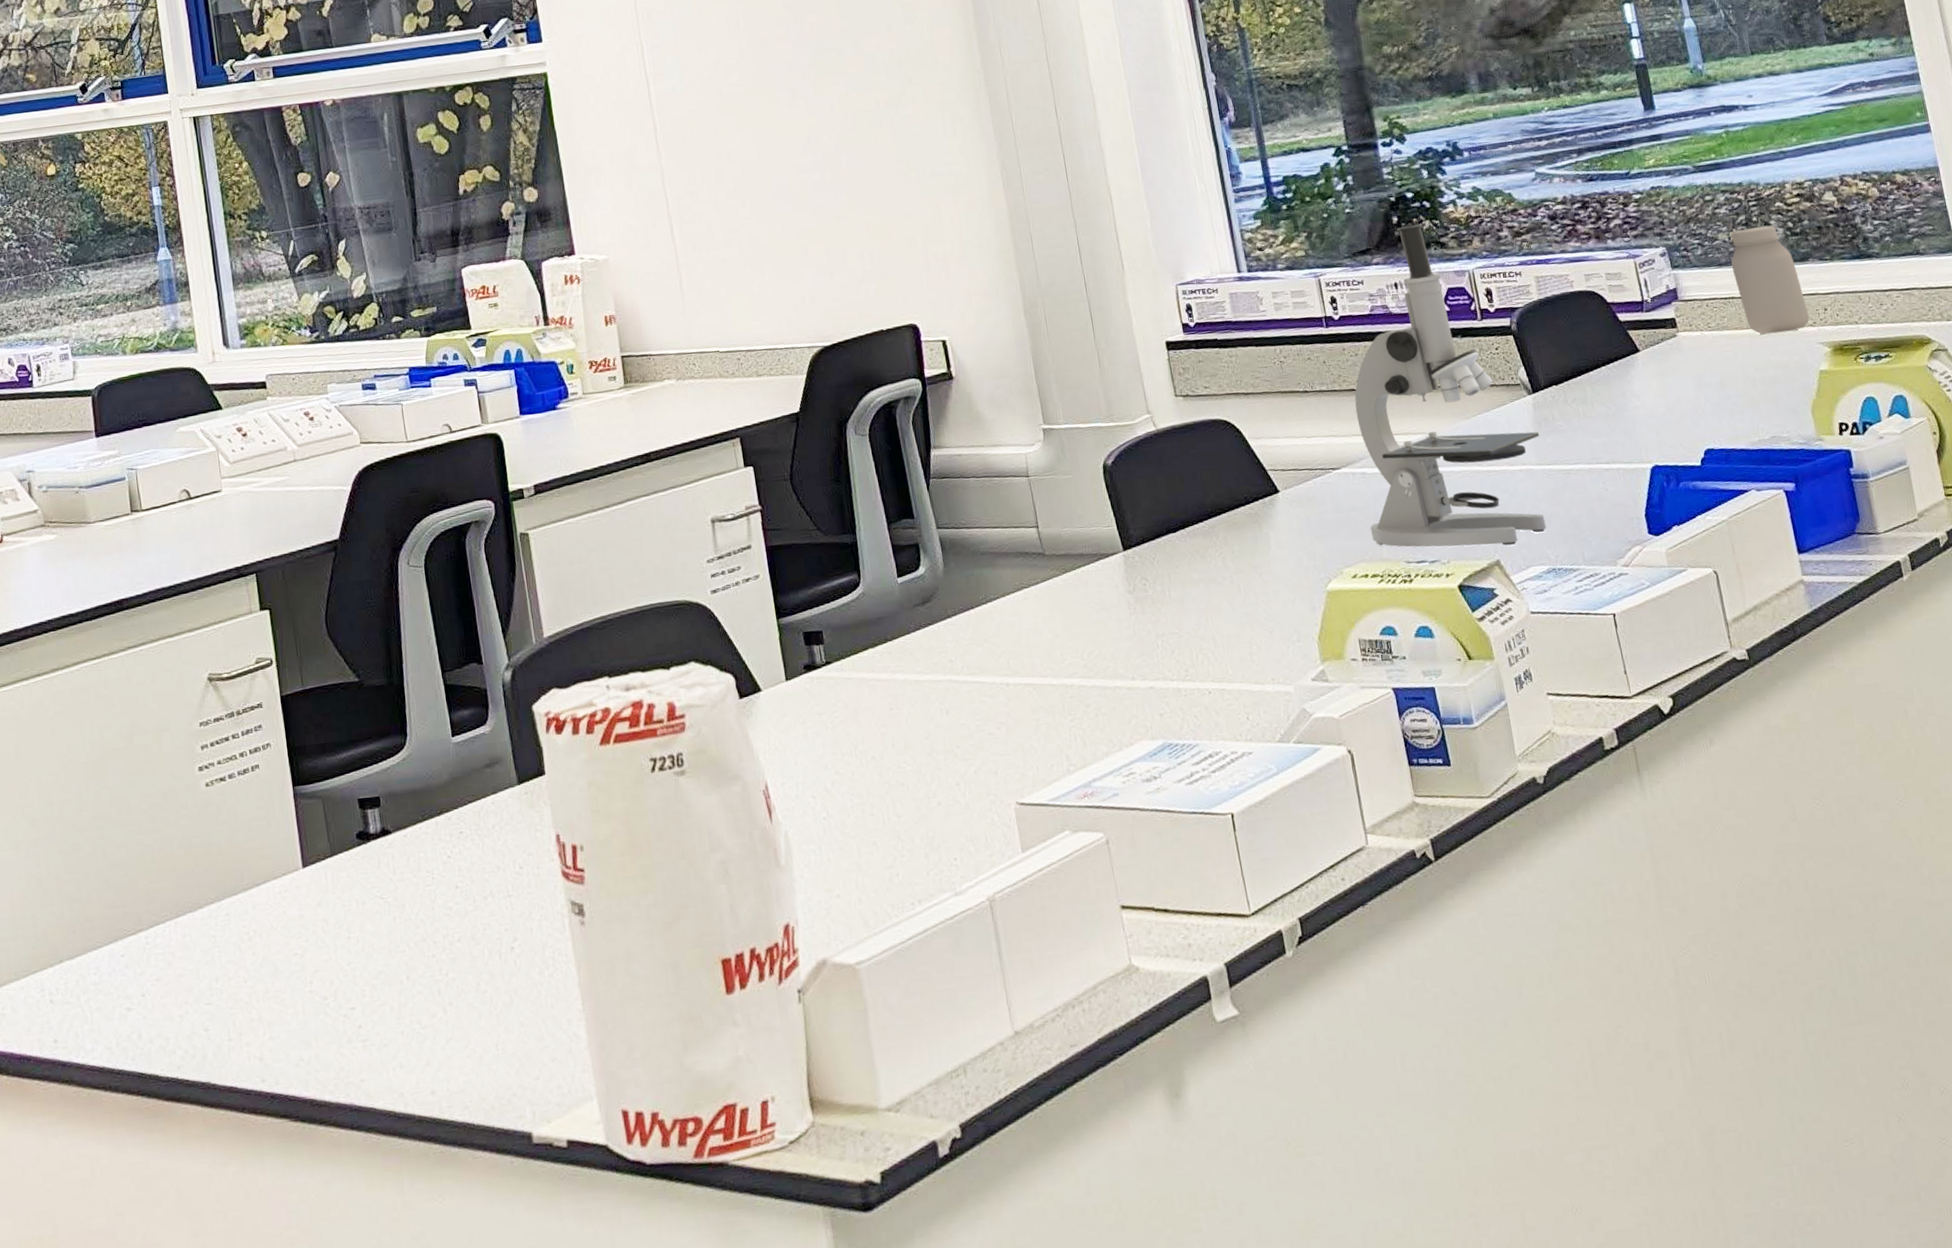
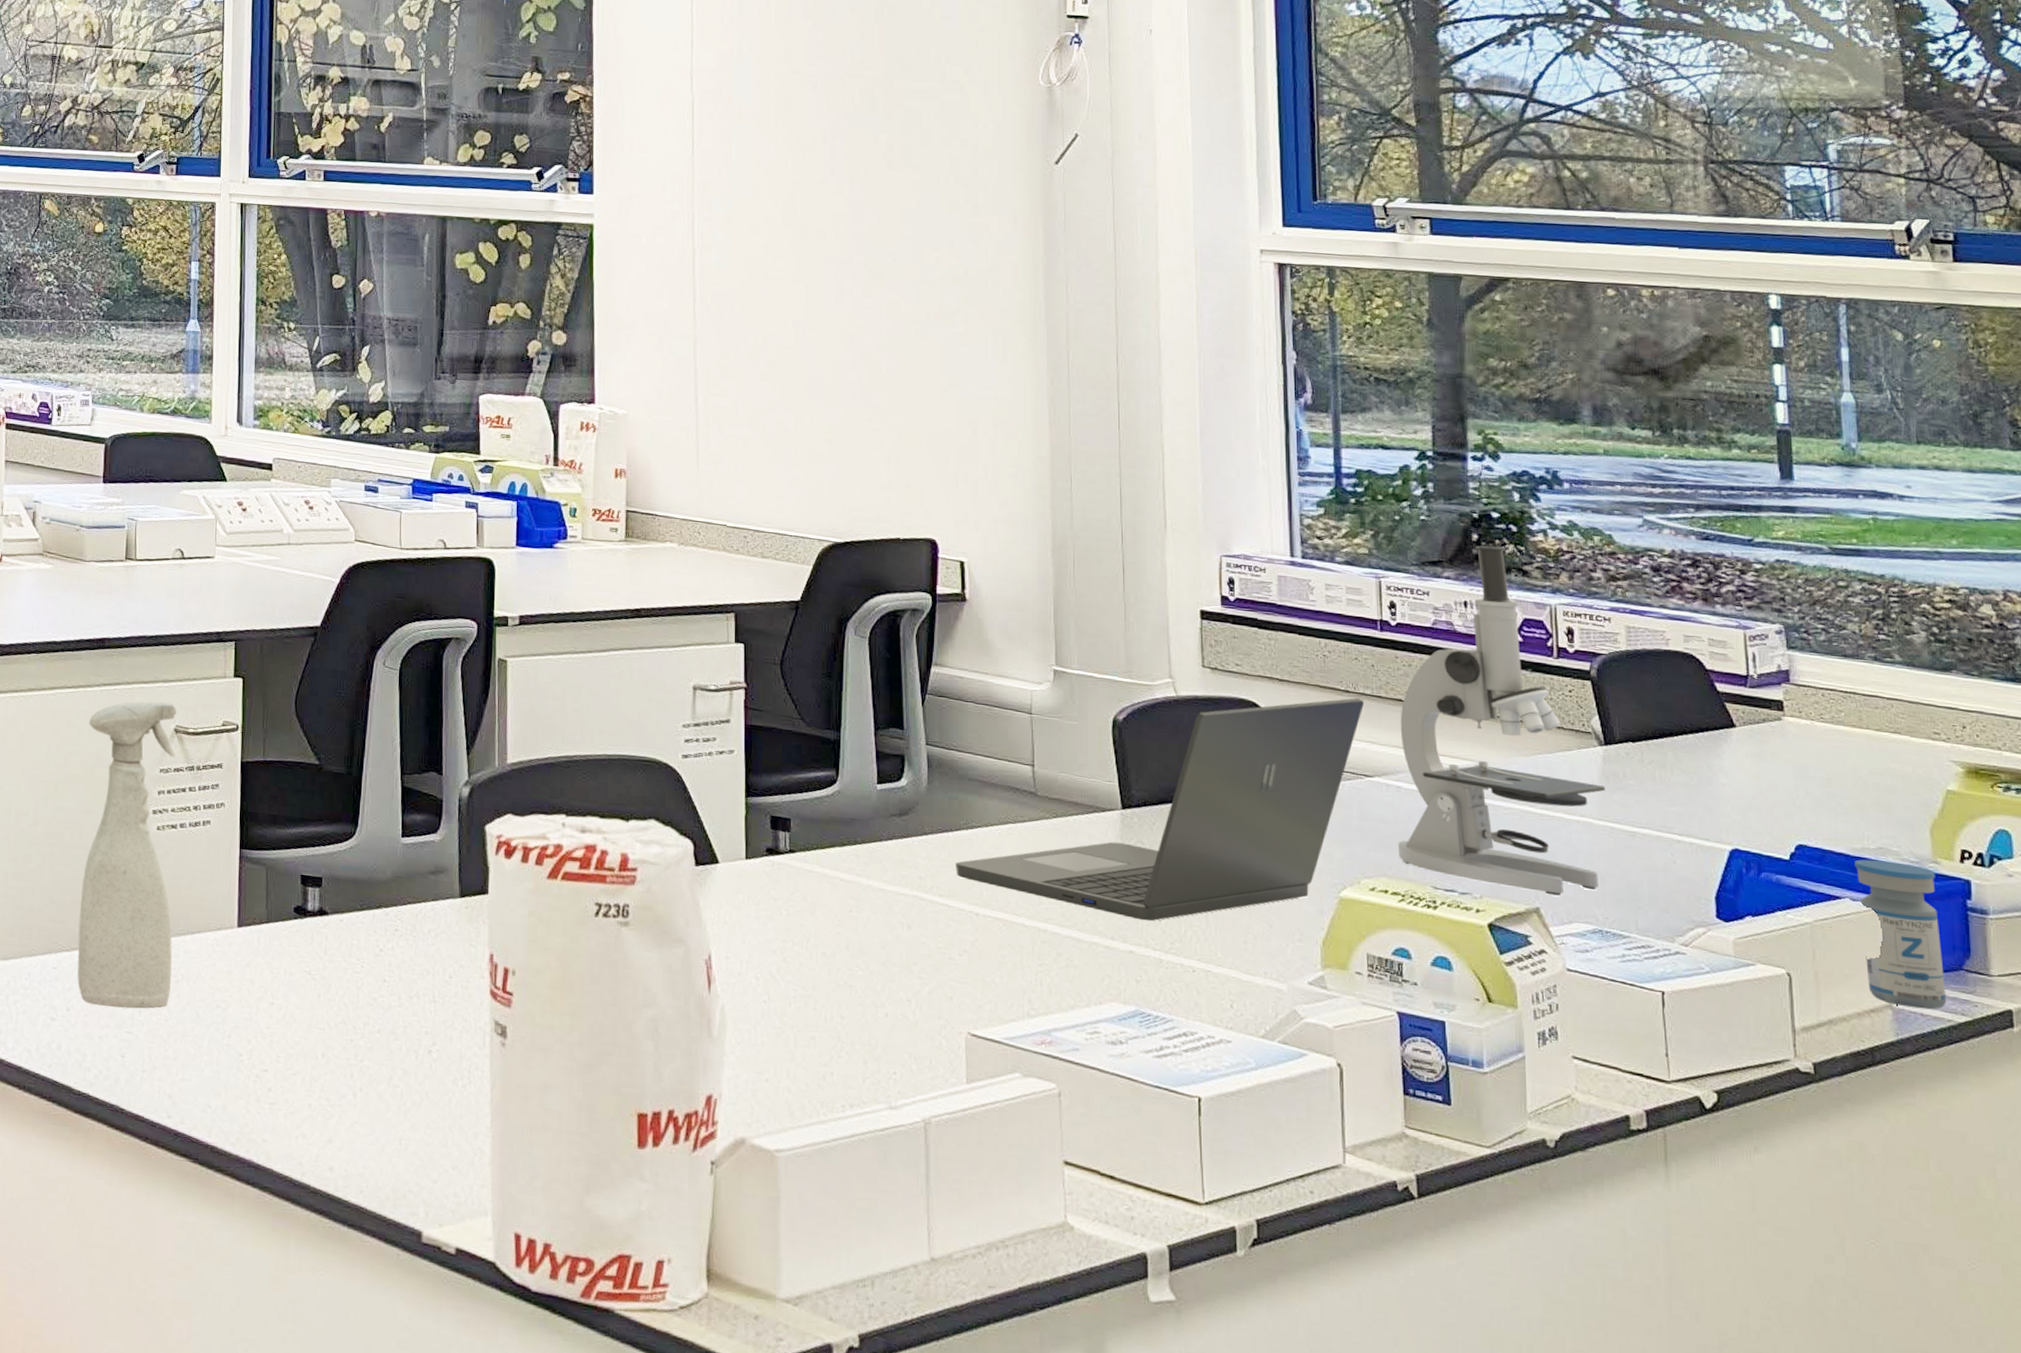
spray bottle: none [119,651,245,984] -> present [77,701,177,1009]
laptop: none [980,395,1322,655] -> present [955,697,1364,921]
jar: present [1731,225,1810,335] -> none [1858,624,1944,742]
medicine bottle: none [1754,446,1847,580] -> present [1855,859,1947,1010]

